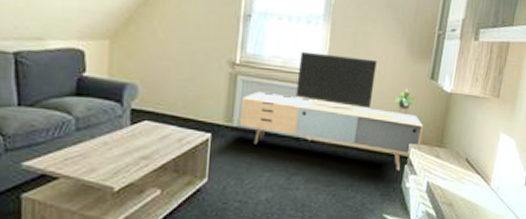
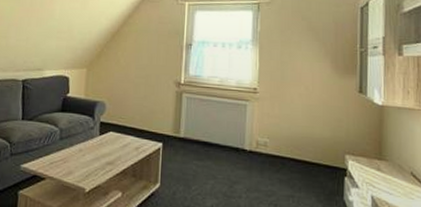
media console: present [239,51,423,171] -> none [185,71,358,183]

